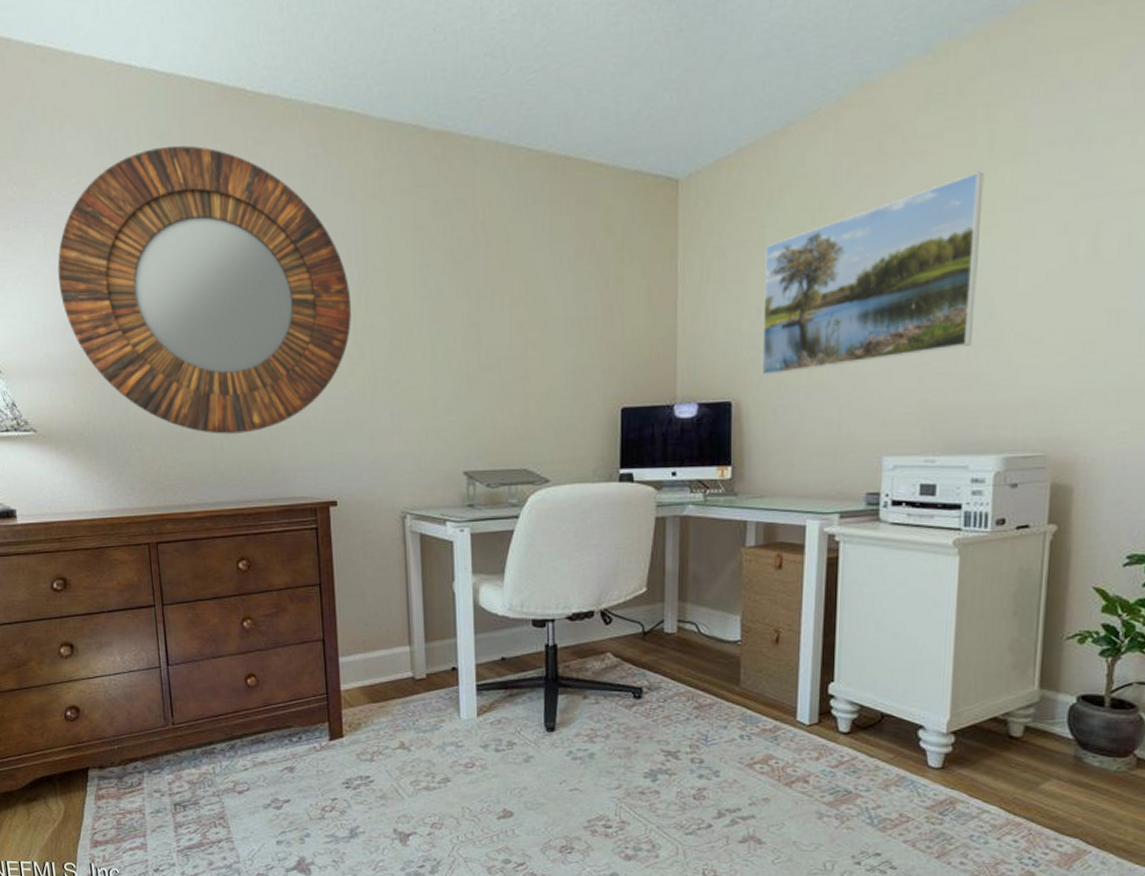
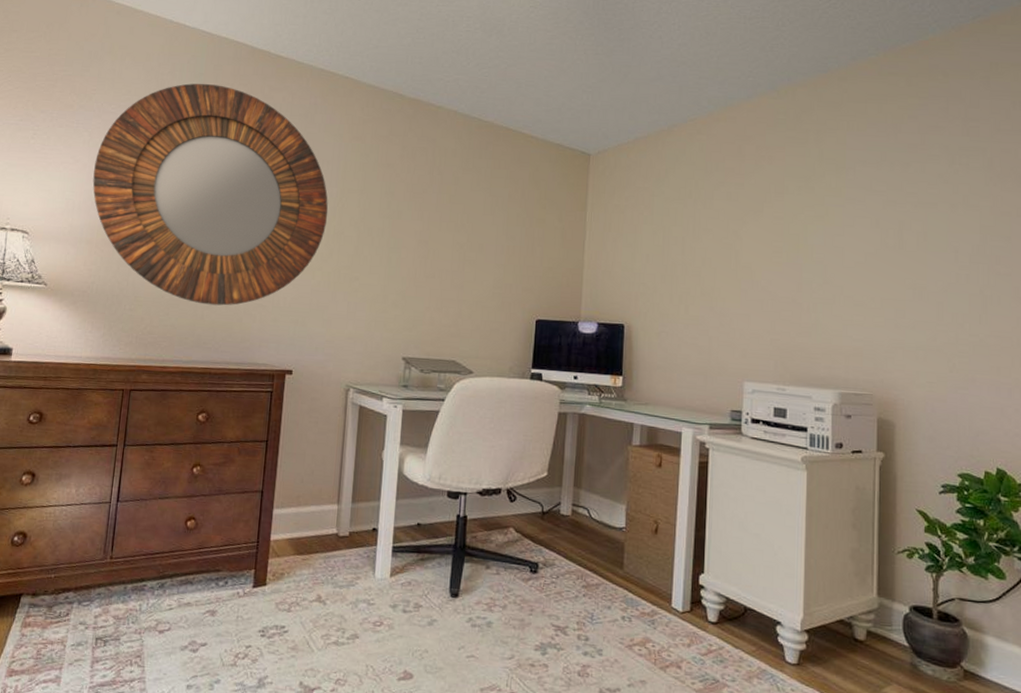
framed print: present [761,171,985,376] -> none [648,175,816,308]

